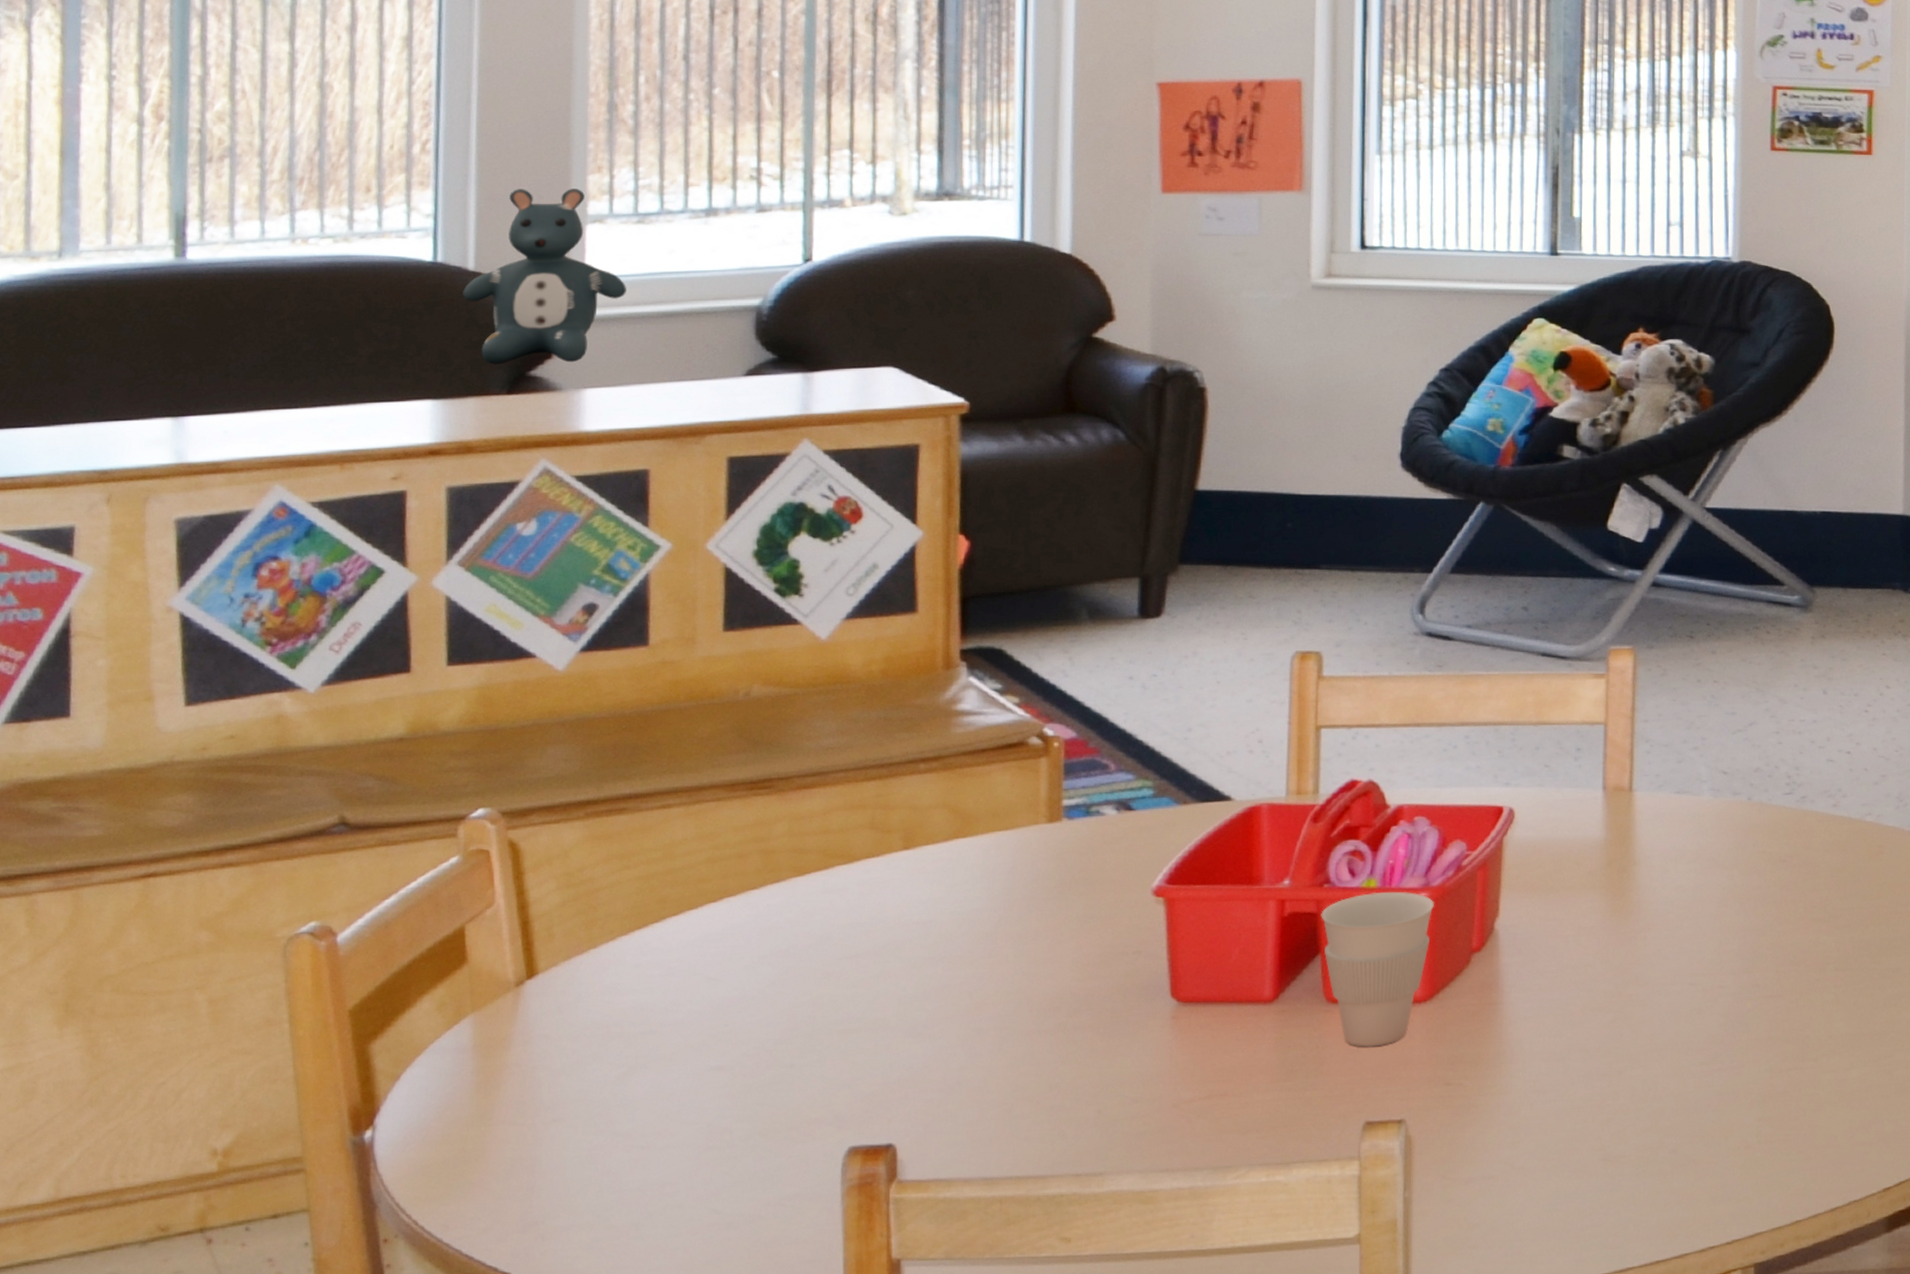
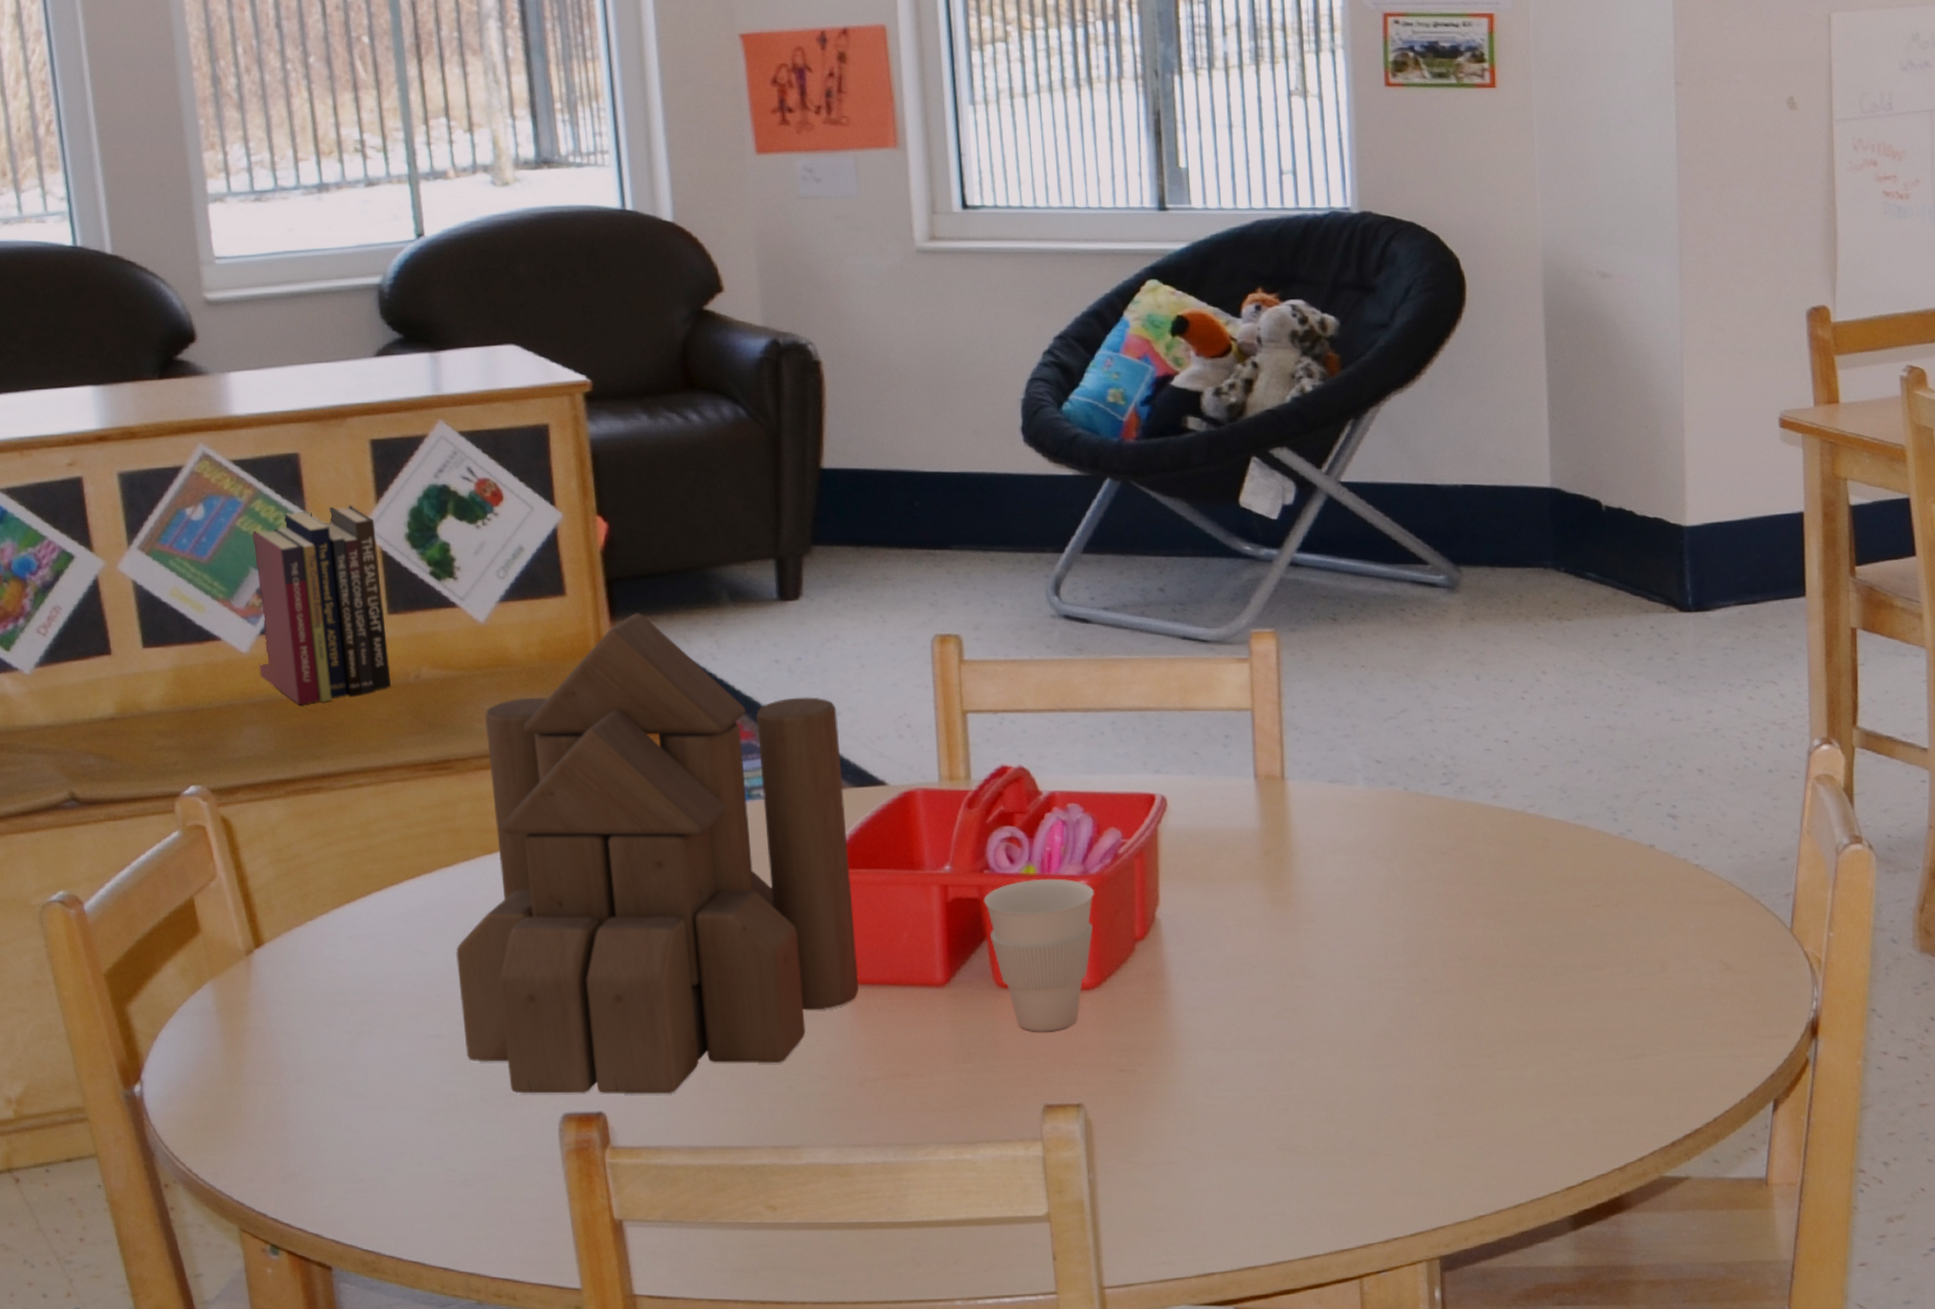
stuffed animal: present [463,189,626,365] -> none [104,167,254,349]
books: none [574,520,722,724] -> present [252,504,391,706]
building blocks: none [750,629,1188,1128] -> present [456,612,859,1095]

